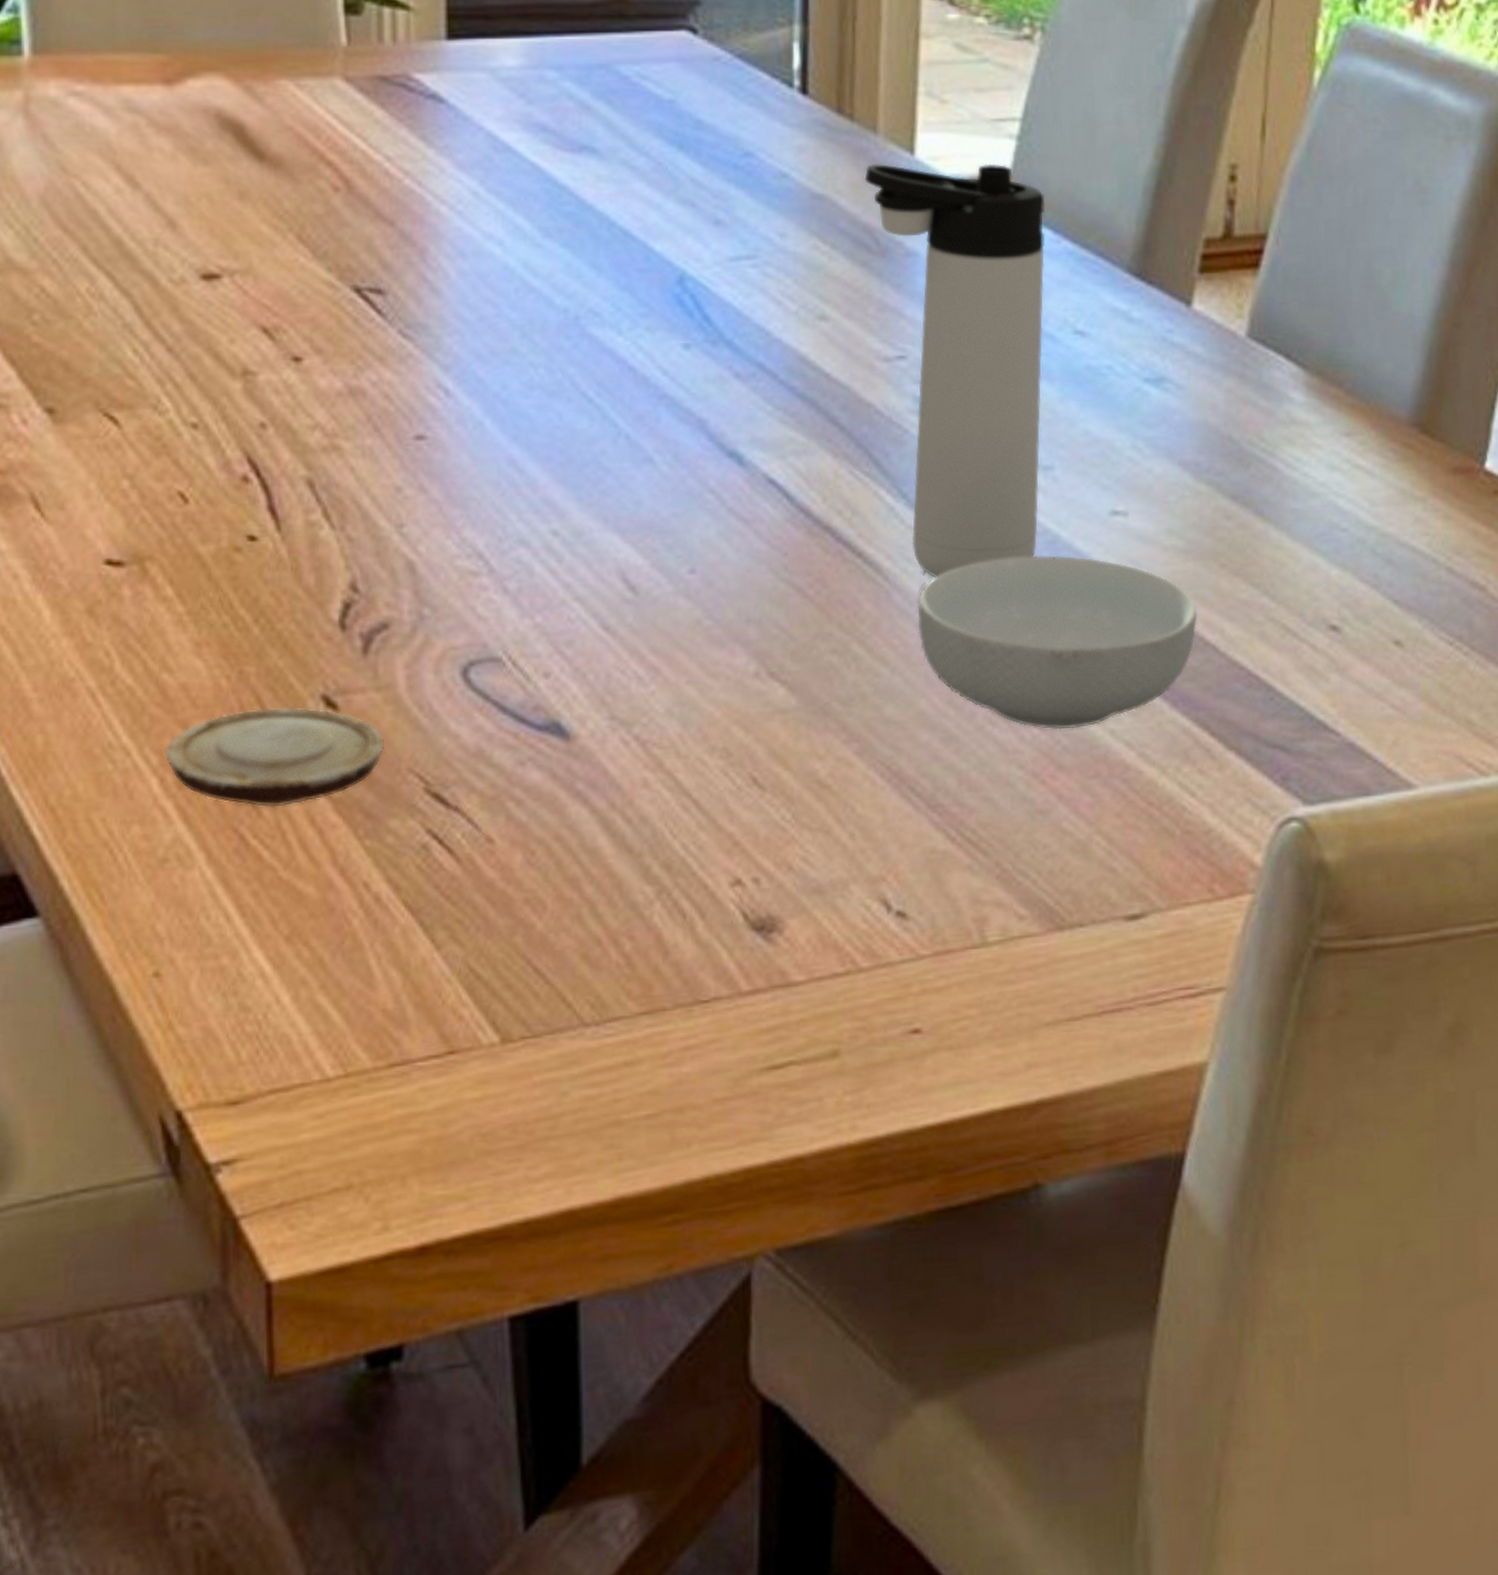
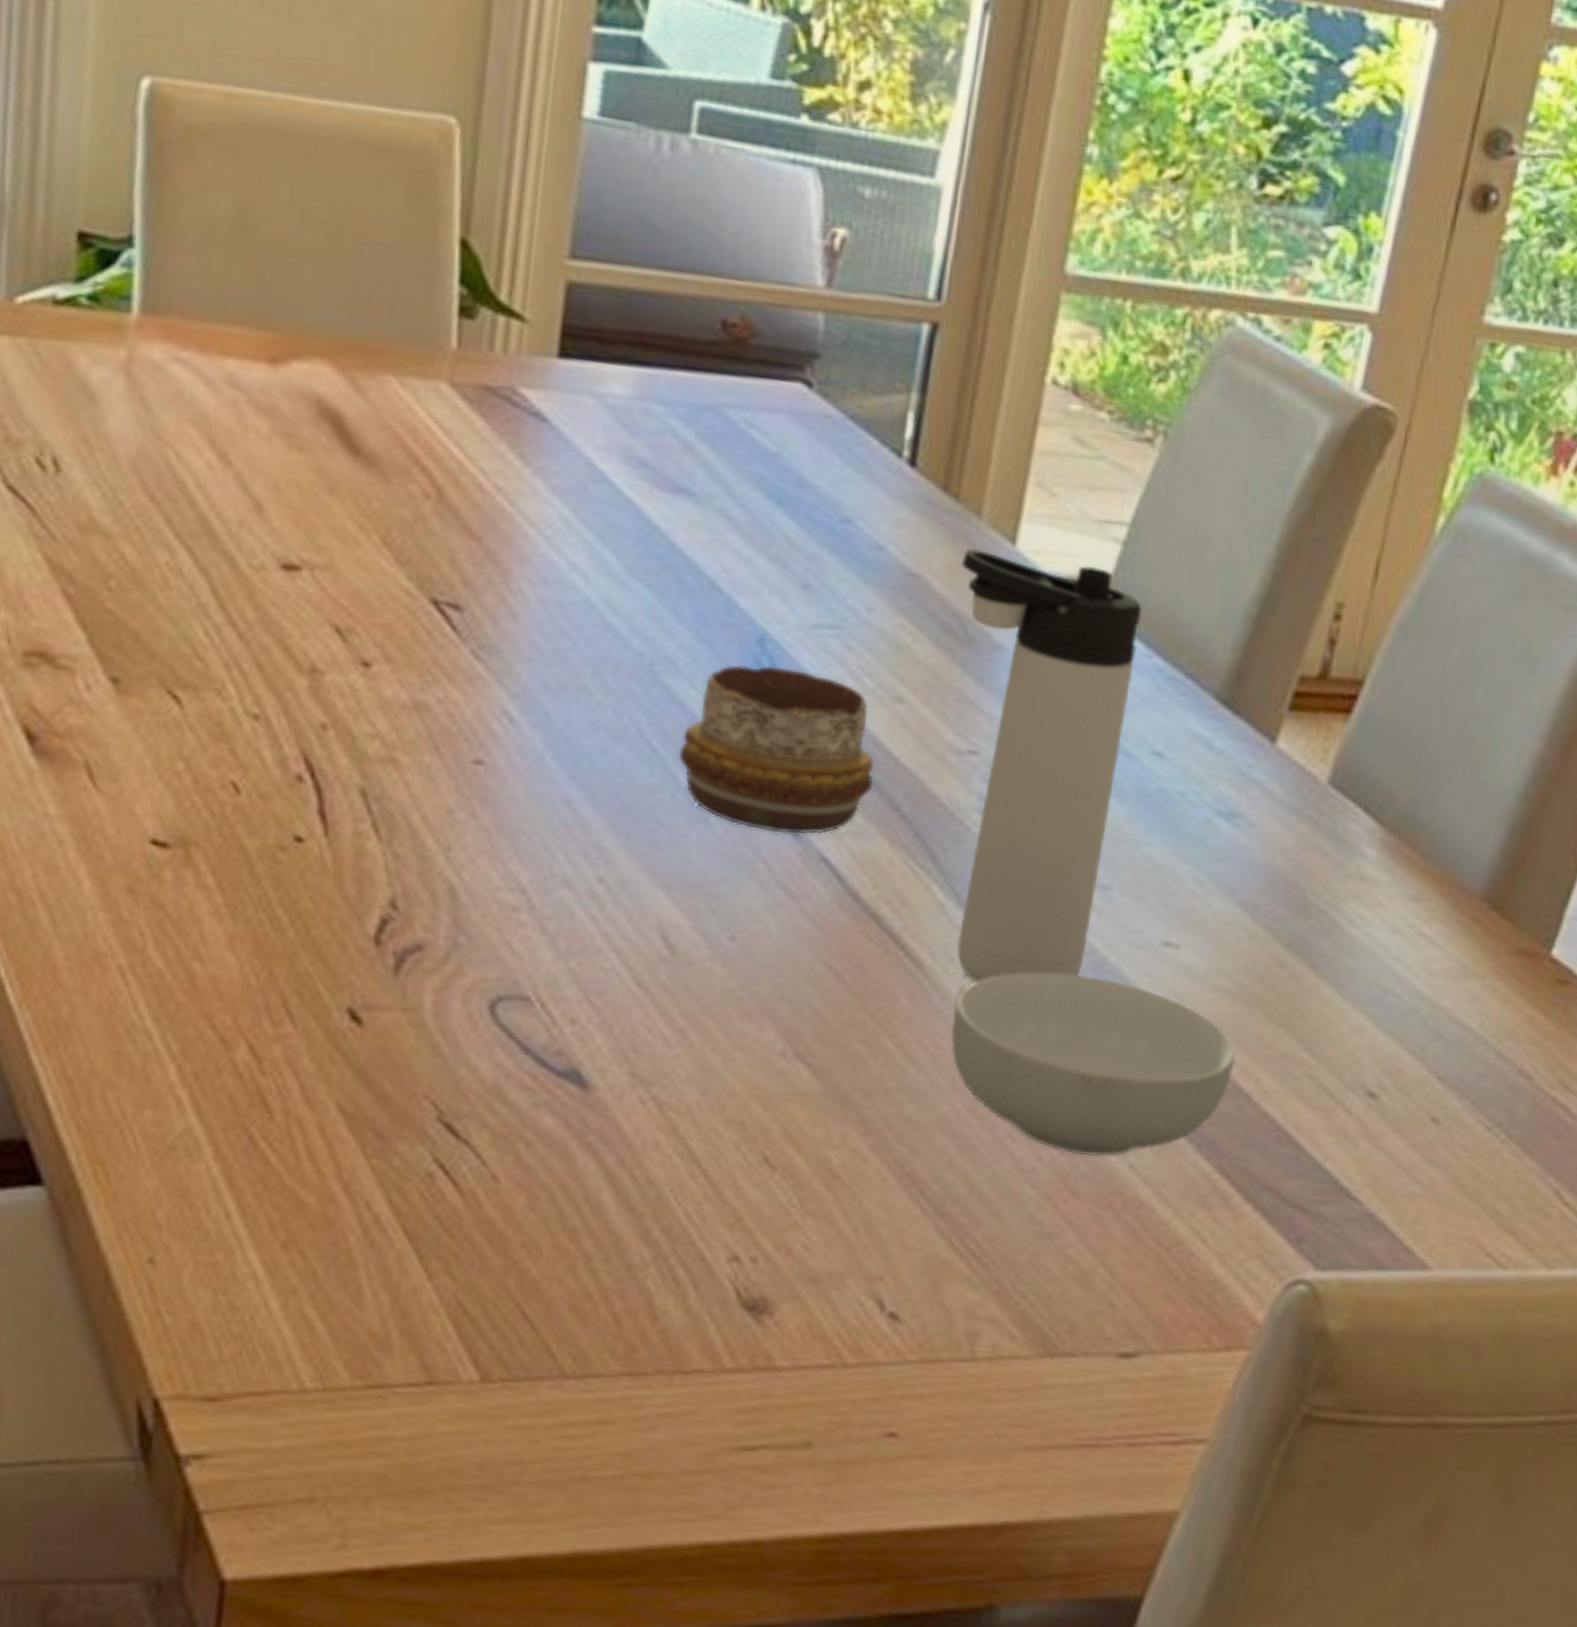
wood slice: present [165,707,385,808] -> none [186,1011,405,1114]
decorative bowl: none [614,303,810,463] -> present [677,664,875,835]

